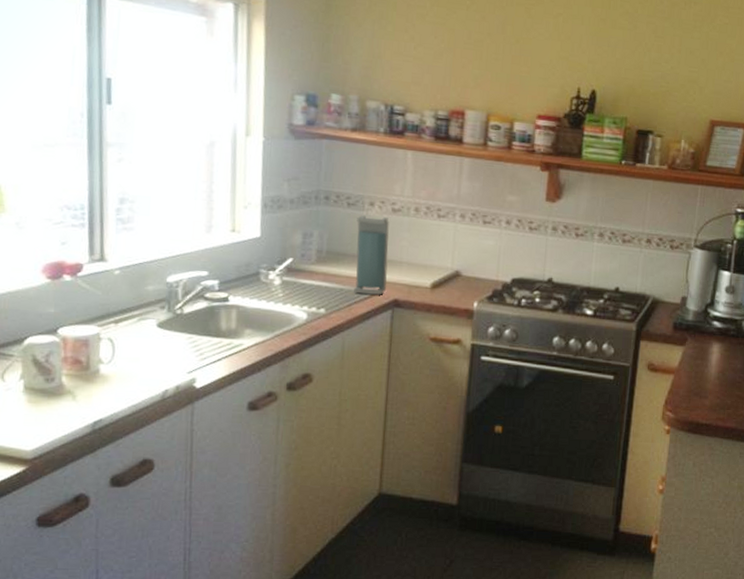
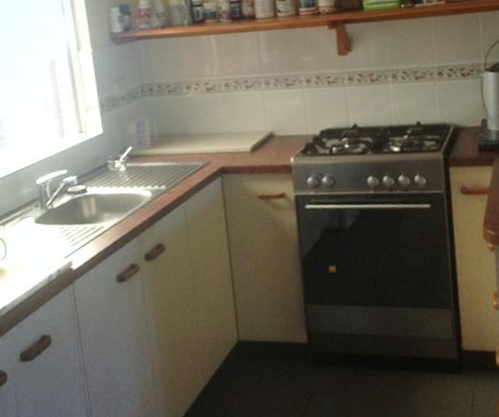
soap dispenser: present [354,215,389,295] -> none [178,97,213,168]

